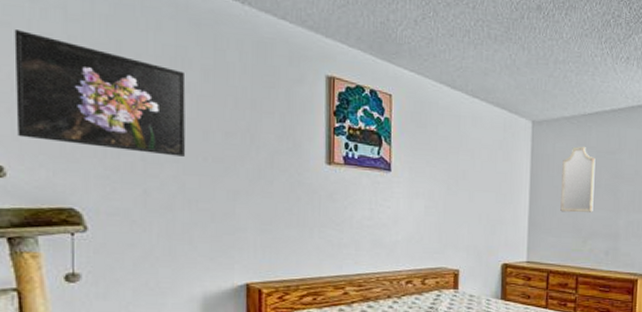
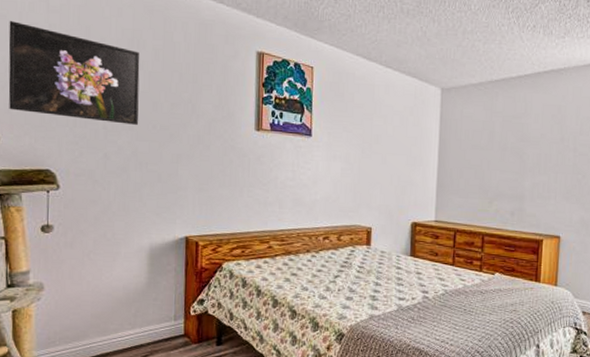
home mirror: present [560,147,596,213] -> none [467,112,502,175]

